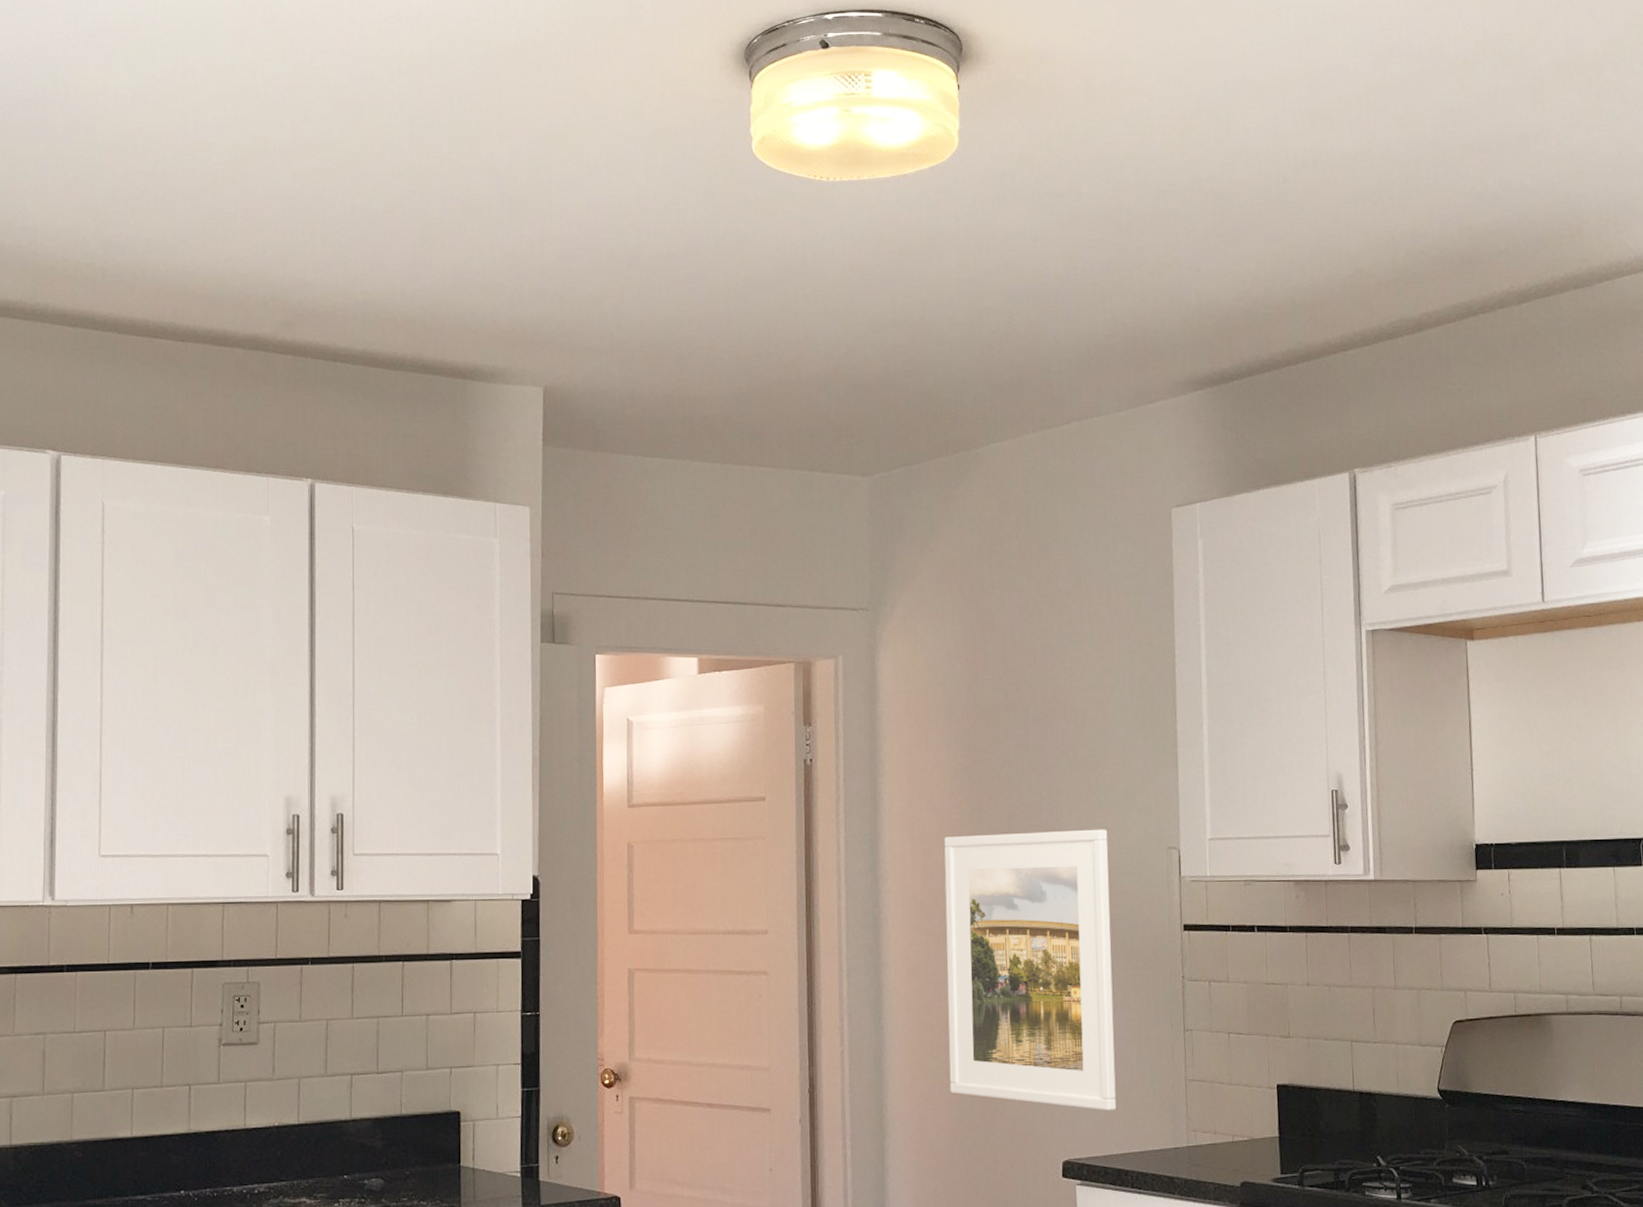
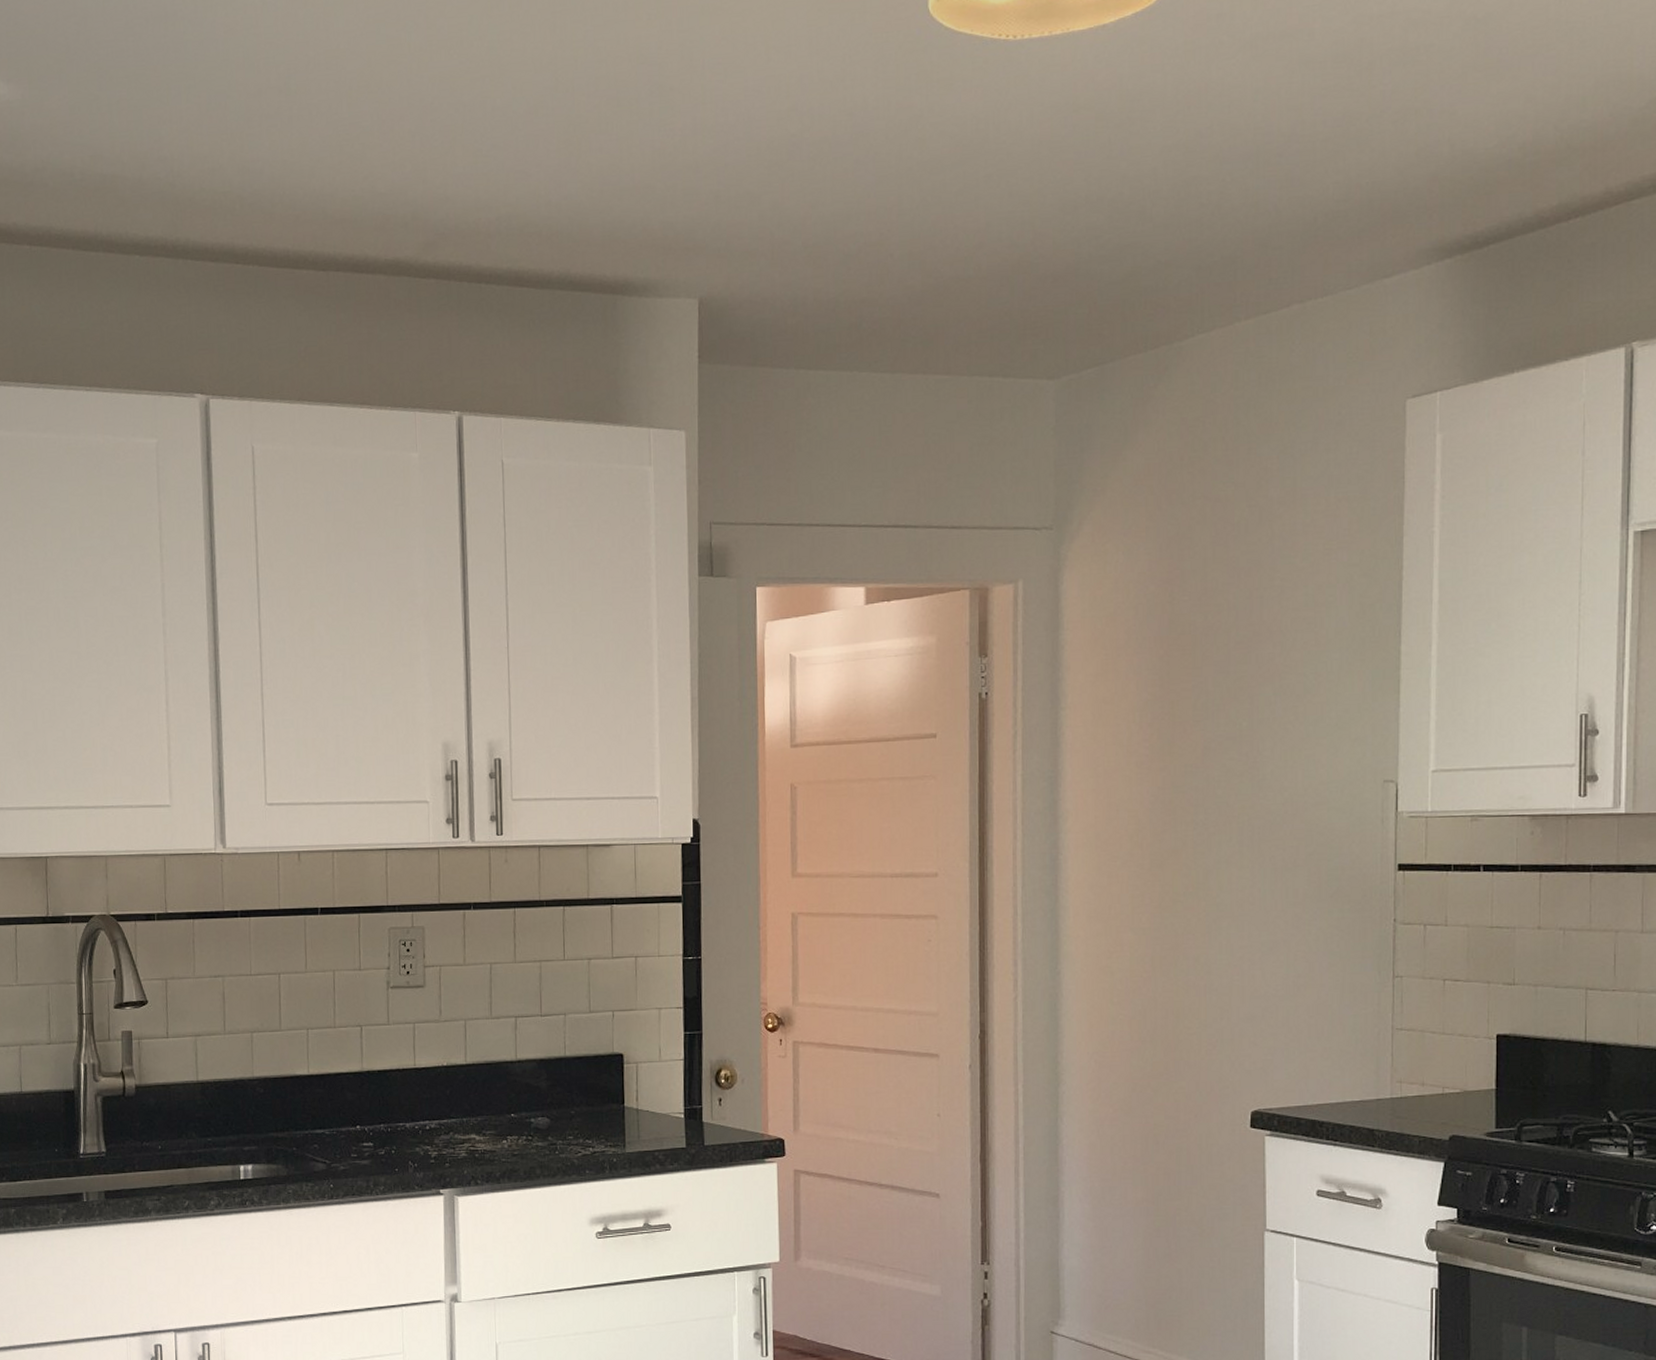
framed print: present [944,829,1117,1111] -> none [1130,762,1316,1061]

